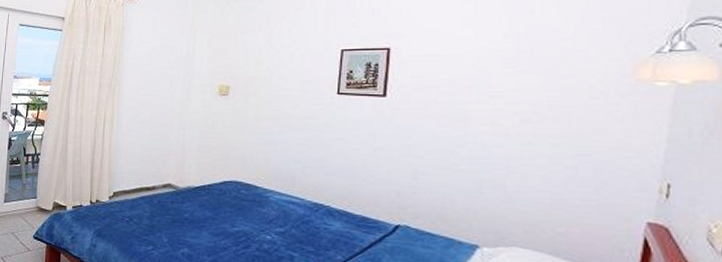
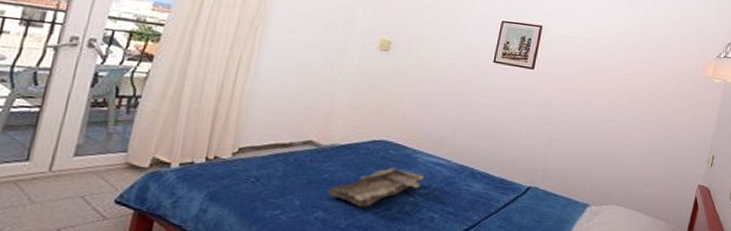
tray: none [190,207,278,246] -> present [327,167,424,208]

